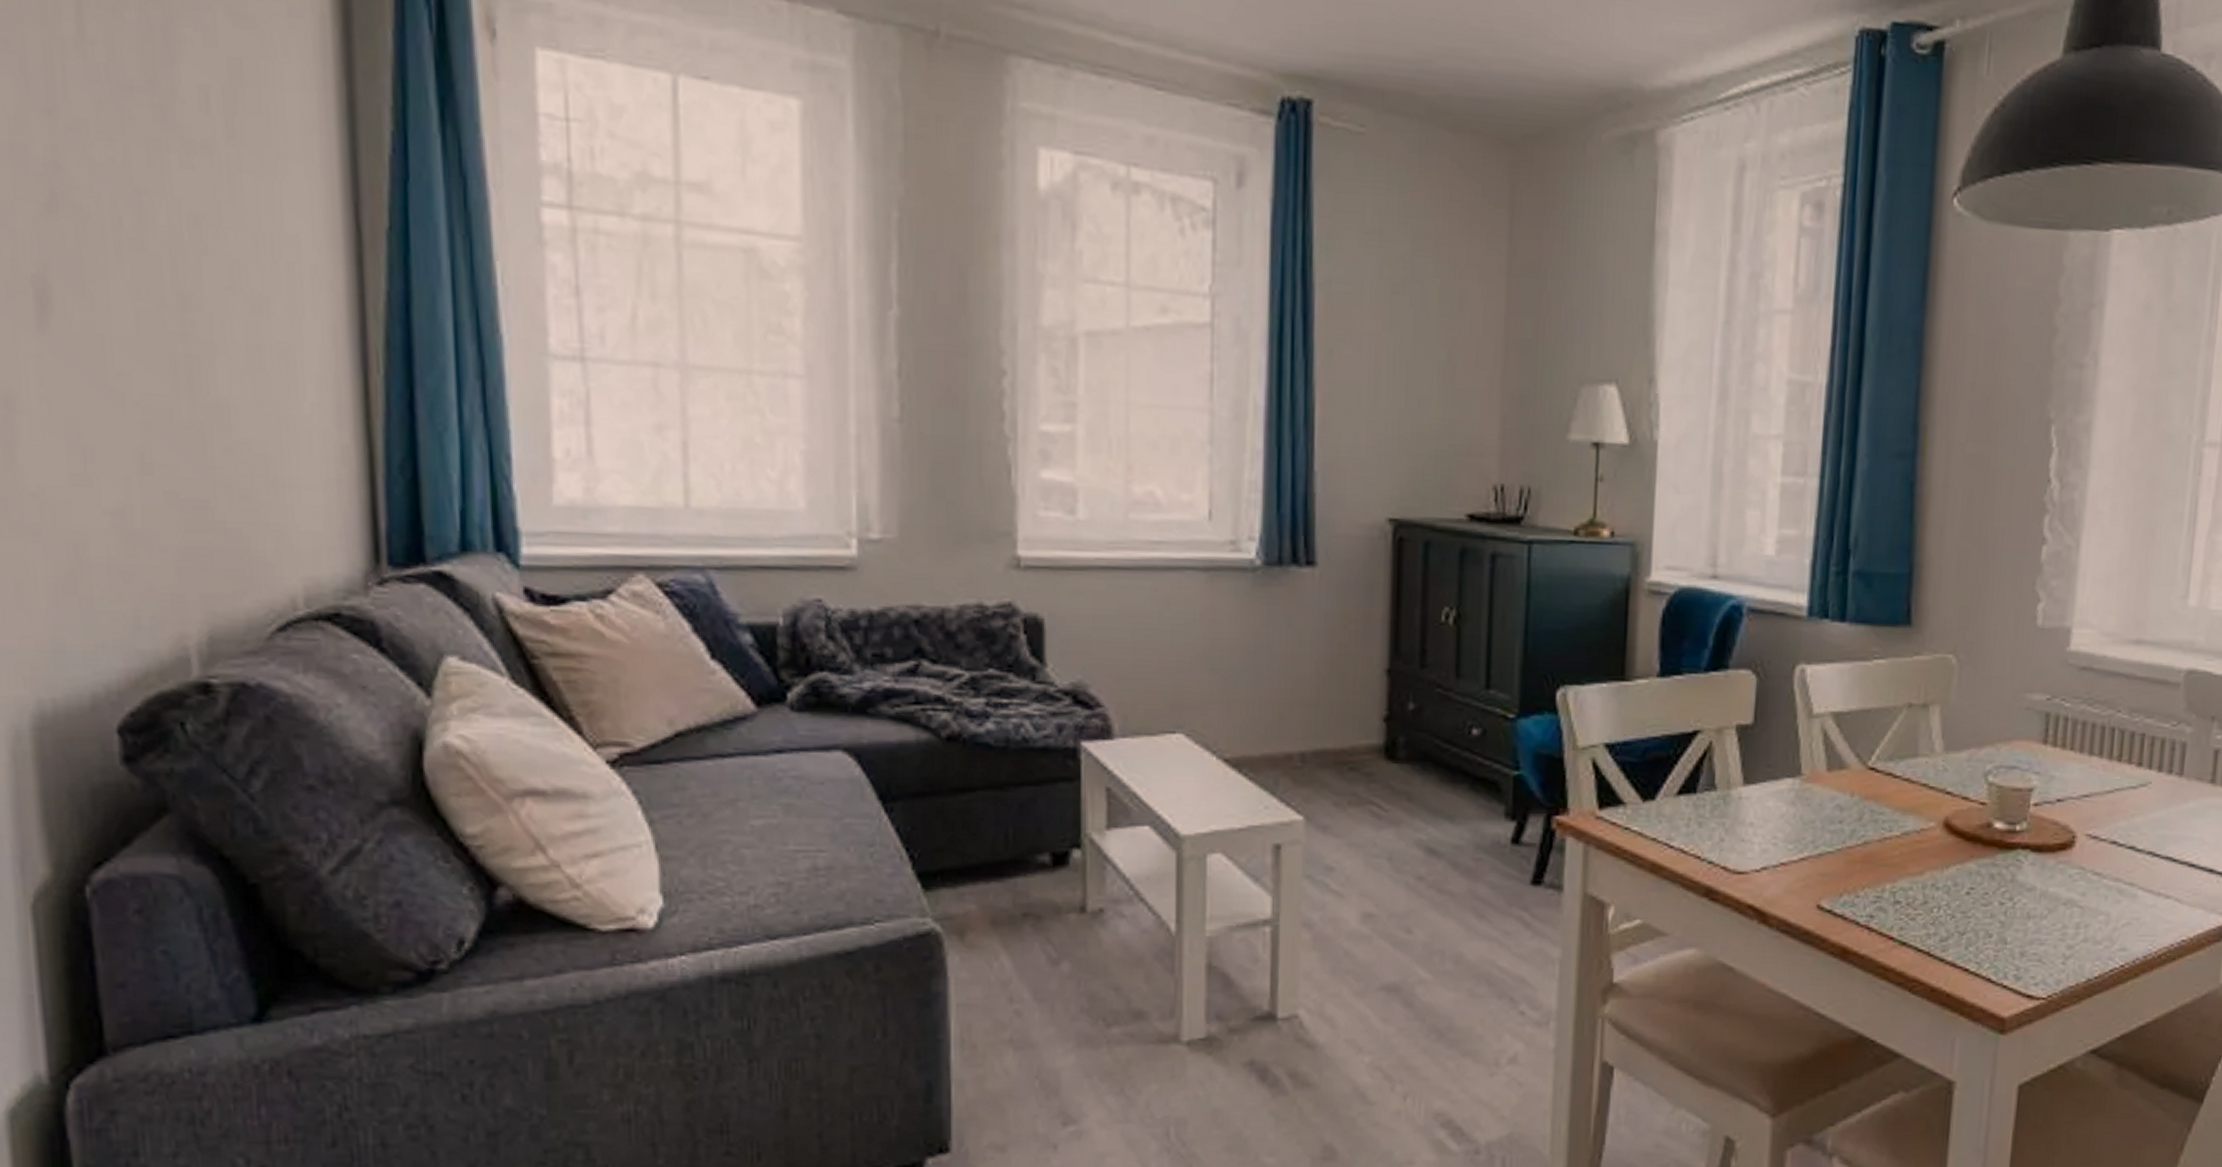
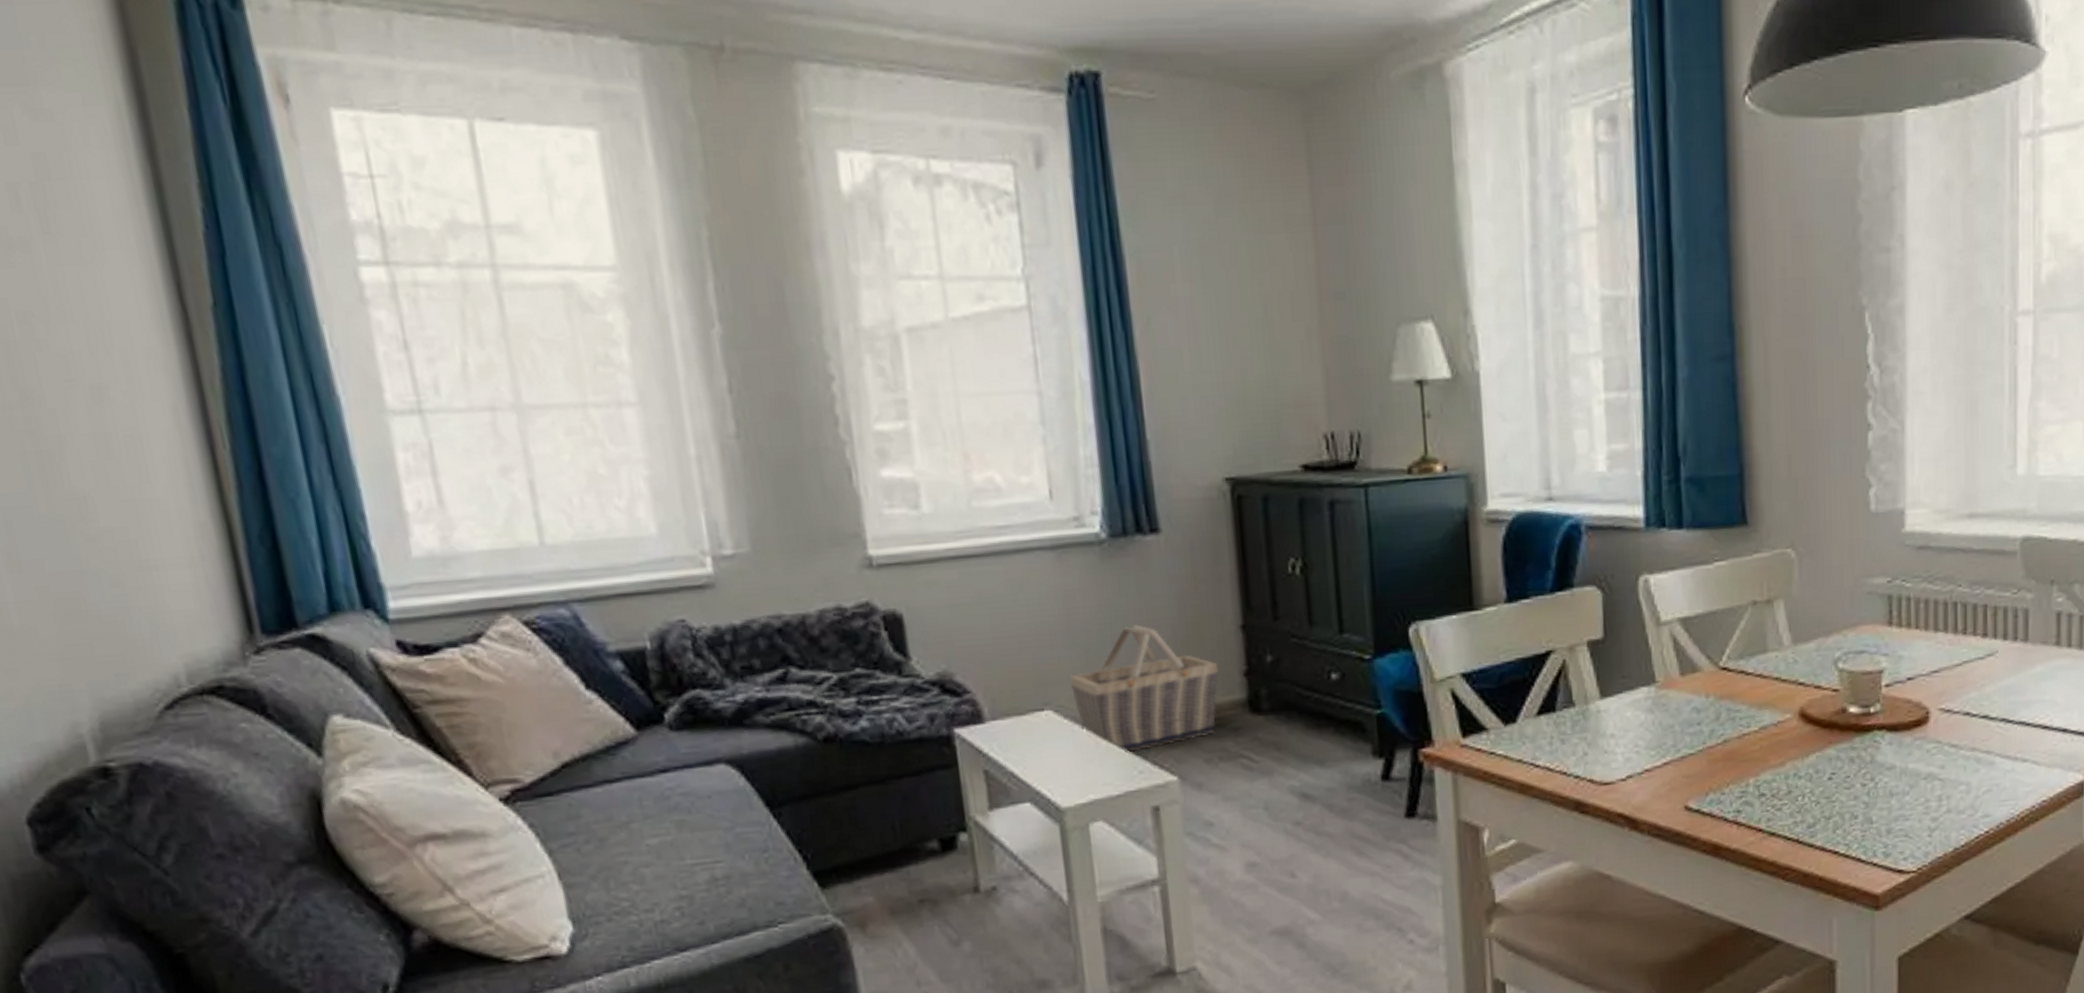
basket: none [1205,656,1359,786] -> present [1068,624,1219,752]

